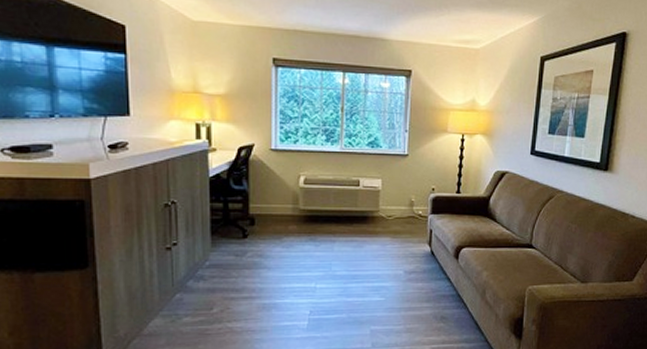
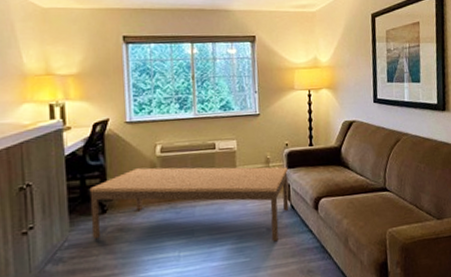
coffee table: none [232,197,432,285] -> present [89,167,289,242]

